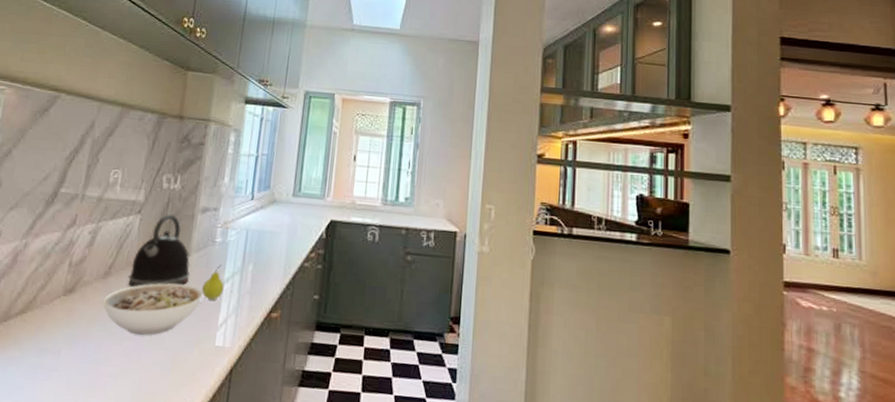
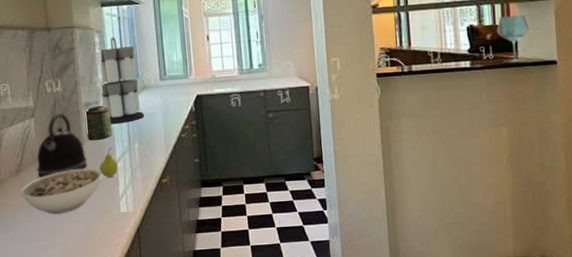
canister: none [196,213,229,254] -> present [85,106,113,141]
spice rack: none [220,138,272,239] -> present [101,37,145,125]
wine glass: none [668,191,704,246] -> present [497,15,530,64]

